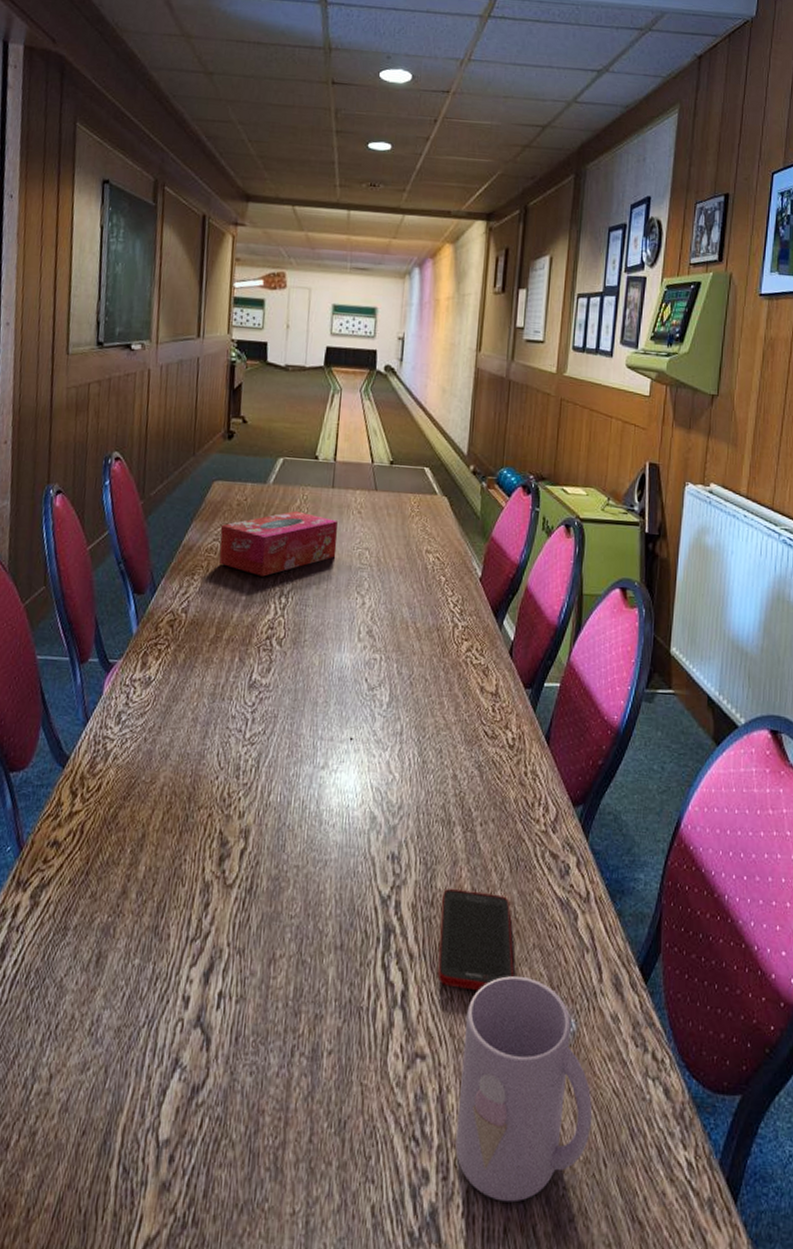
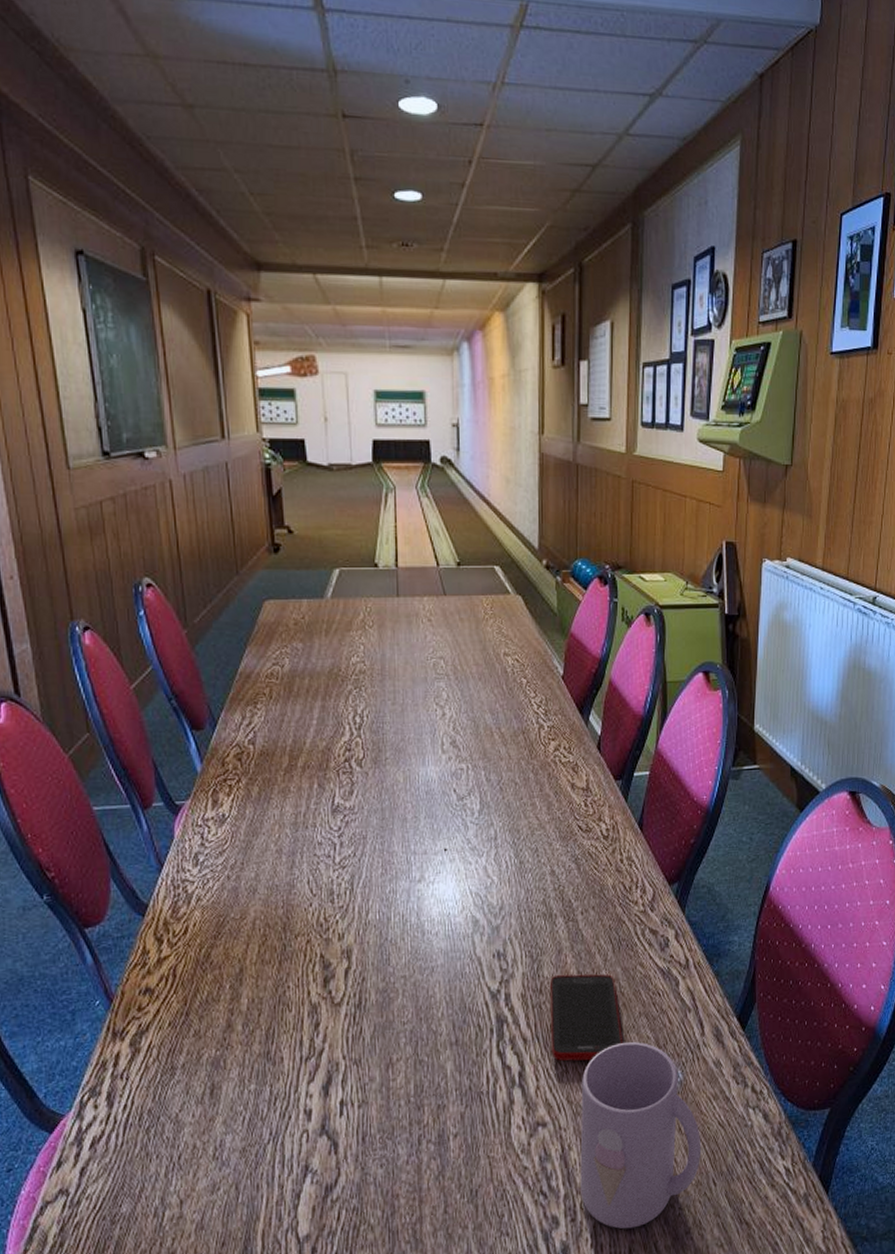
tissue box: present [219,510,338,577] -> none [280,625,409,698]

